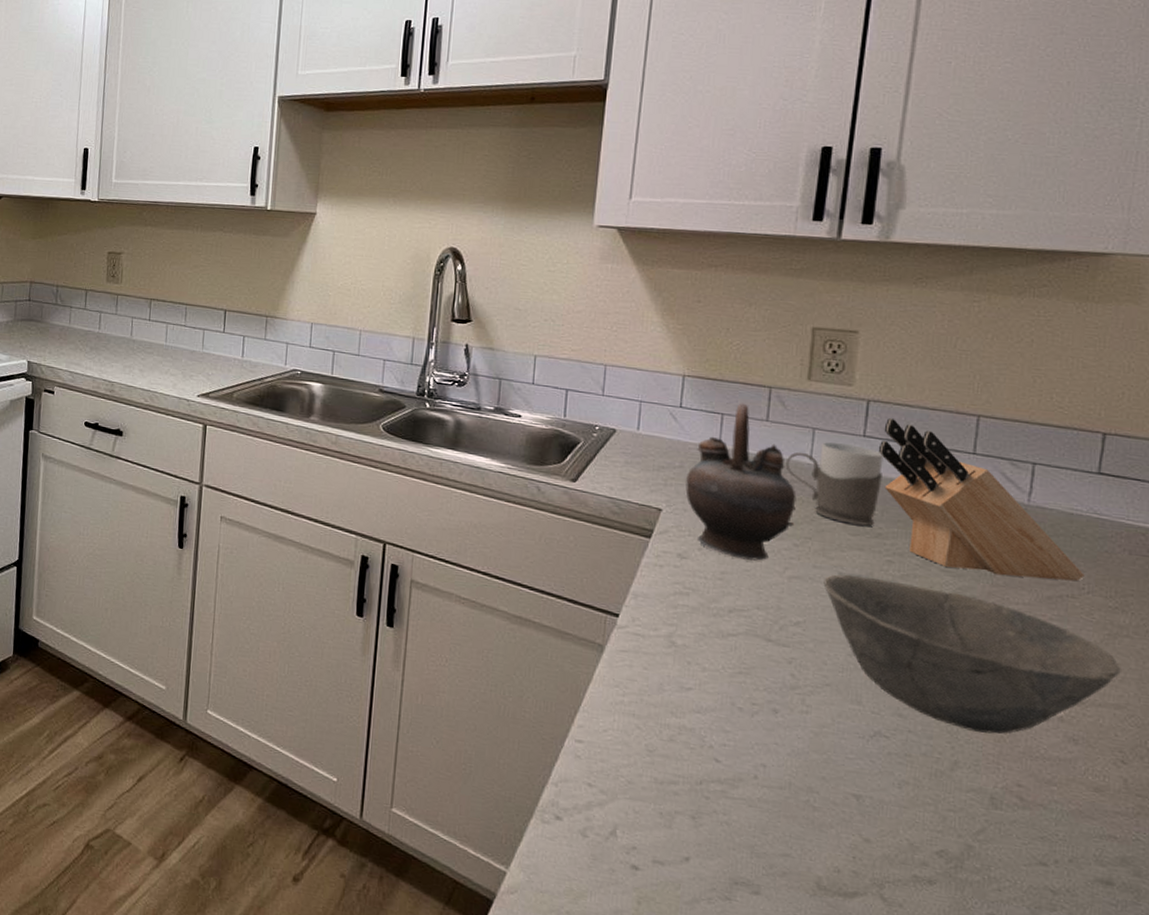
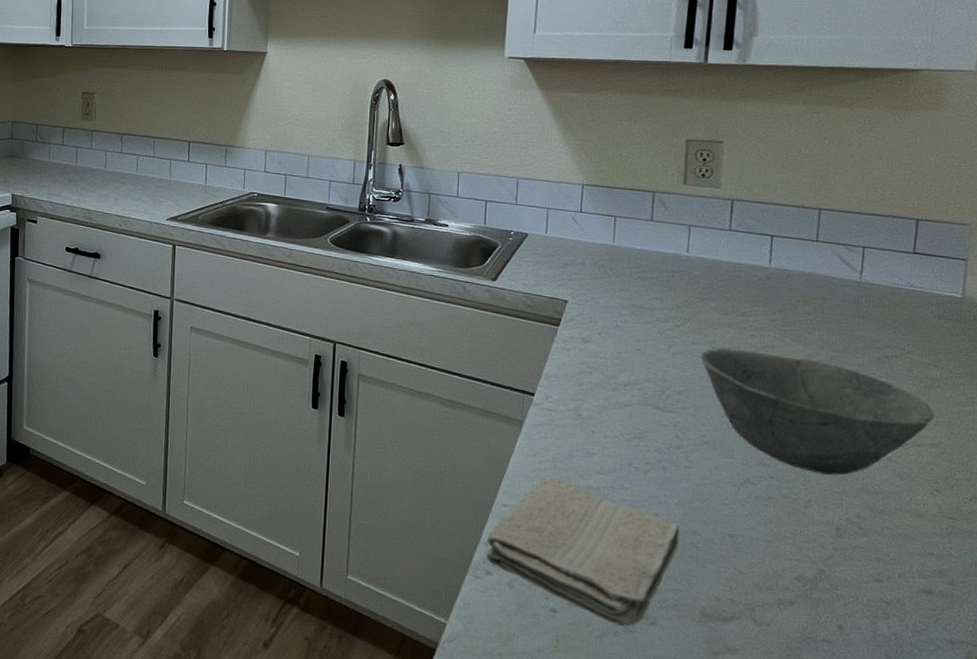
washcloth: none [556,712,792,894] -> present [486,477,679,627]
teapot: present [685,403,797,561] -> none [587,206,677,341]
mug: present [785,442,884,526] -> none [667,237,746,306]
knife block: present [878,418,1085,582] -> none [741,214,905,344]

